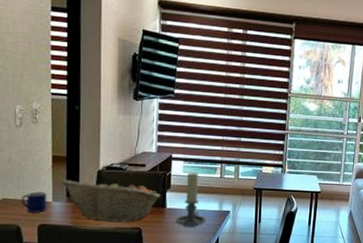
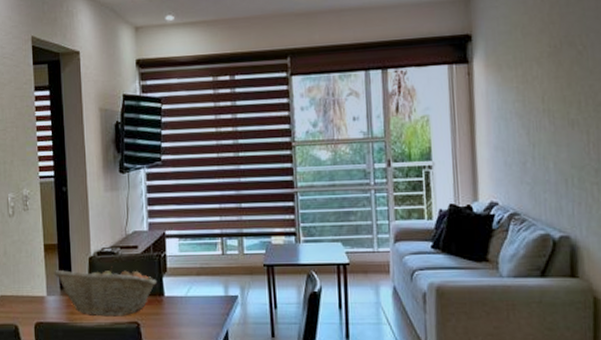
mug: present [21,191,47,213] -> none [17,285,42,310]
candle holder: present [176,172,206,227] -> none [176,251,210,319]

